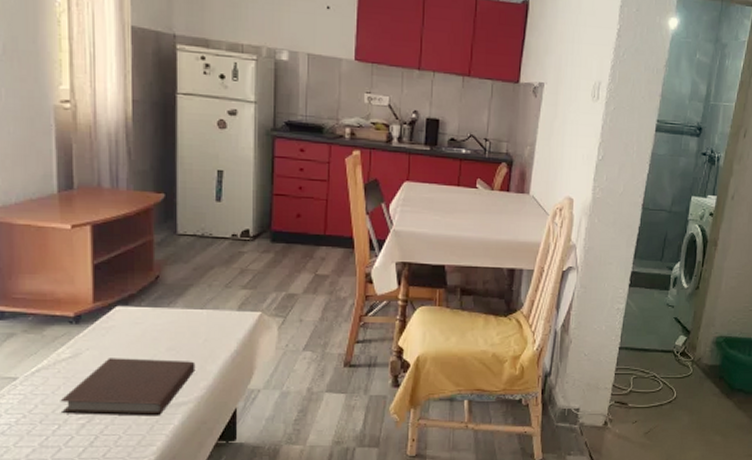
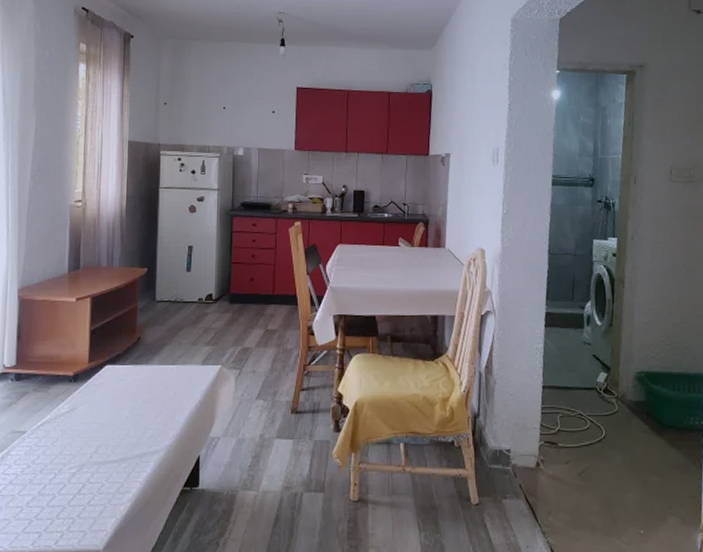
notebook: present [60,358,196,417] -> none [57,411,167,465]

